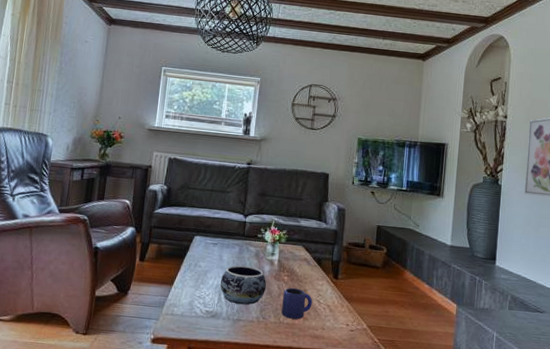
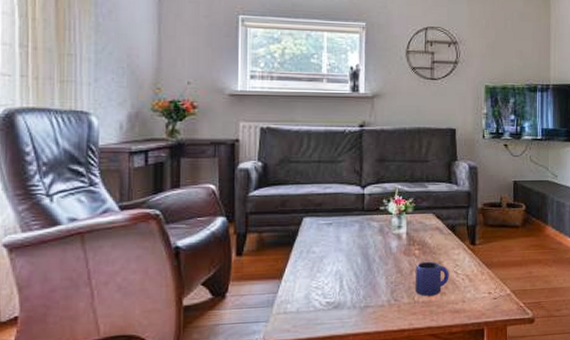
decorative bowl: present [220,265,267,305] -> none [340,244,396,289]

